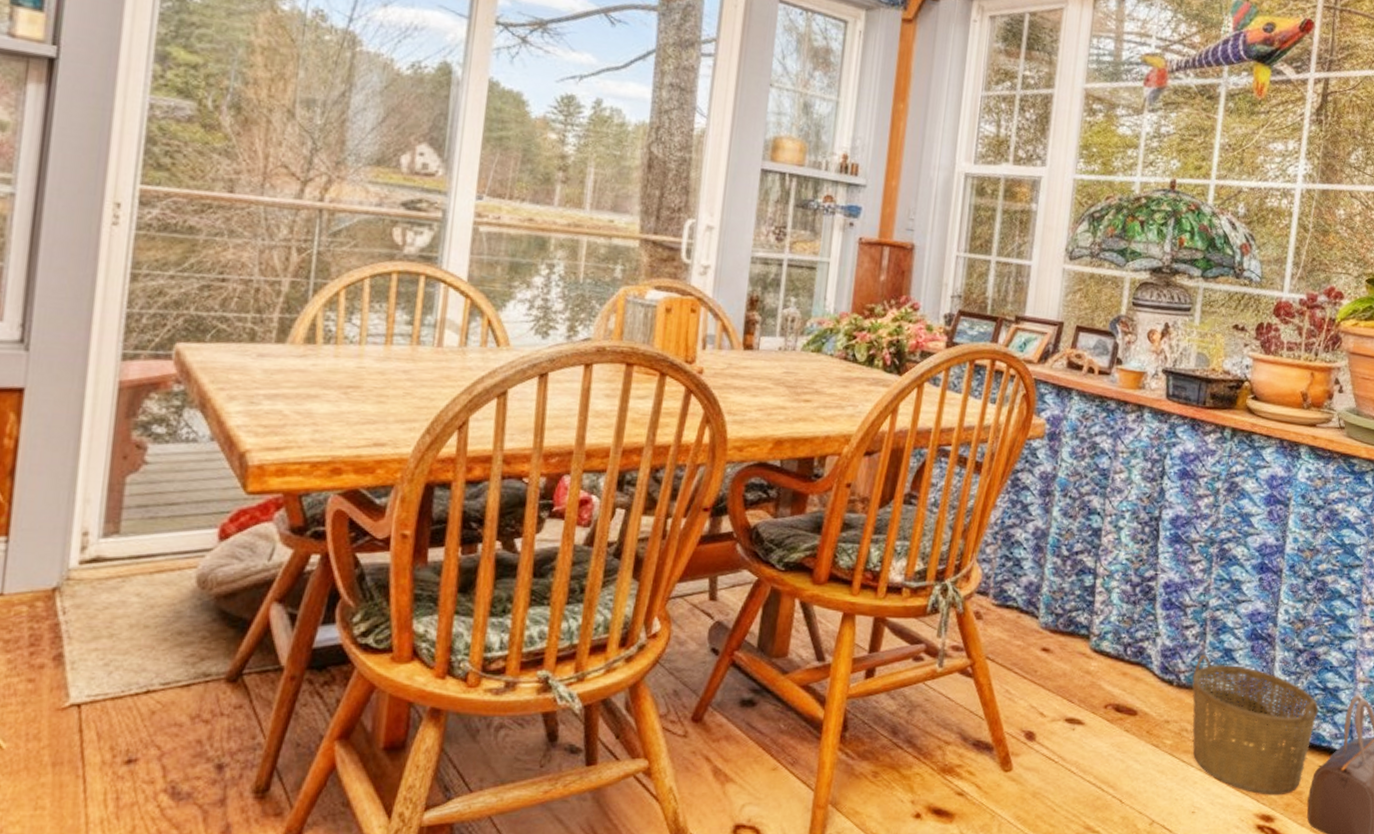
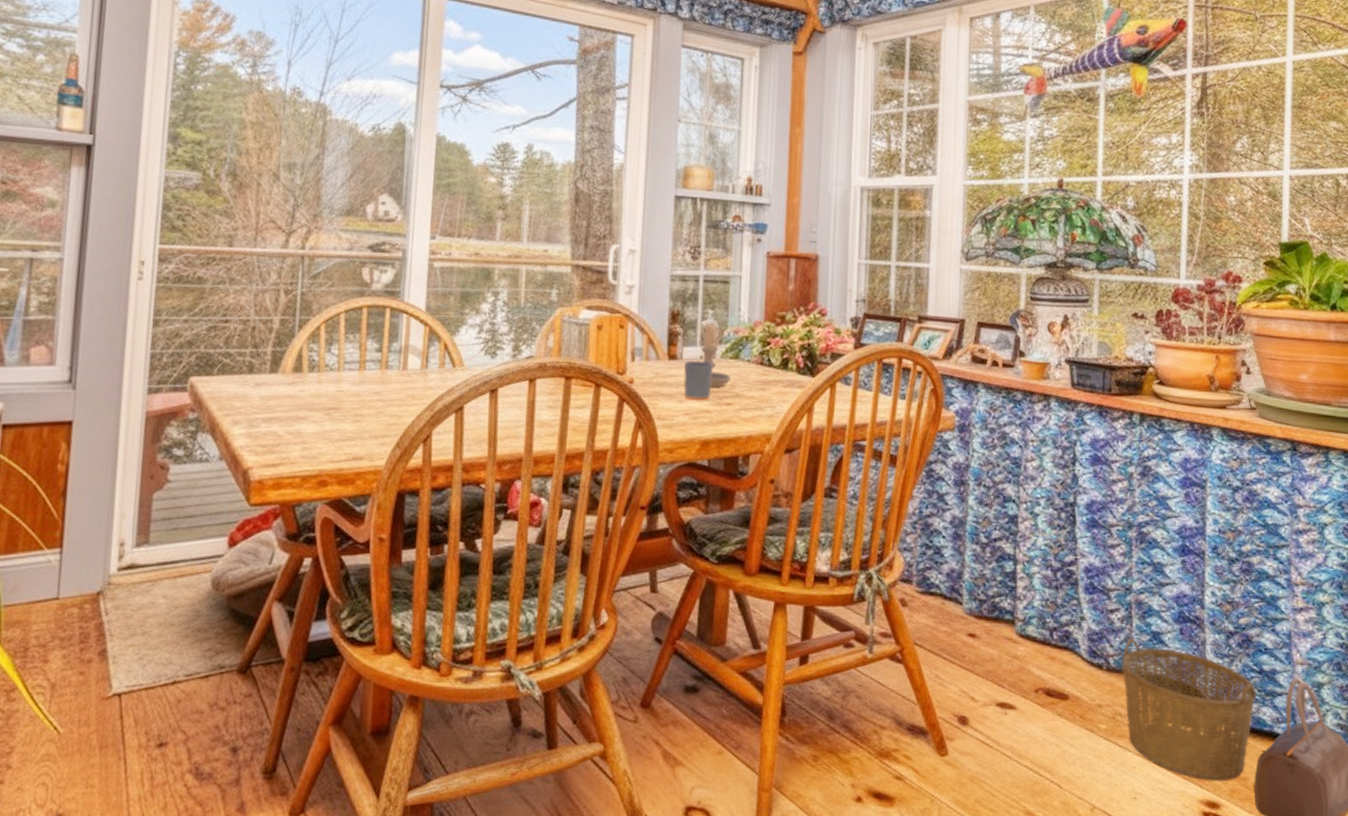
mug: none [759,351,793,395] -> present [684,360,713,400]
candle: none [780,309,811,382] -> present [701,321,730,387]

